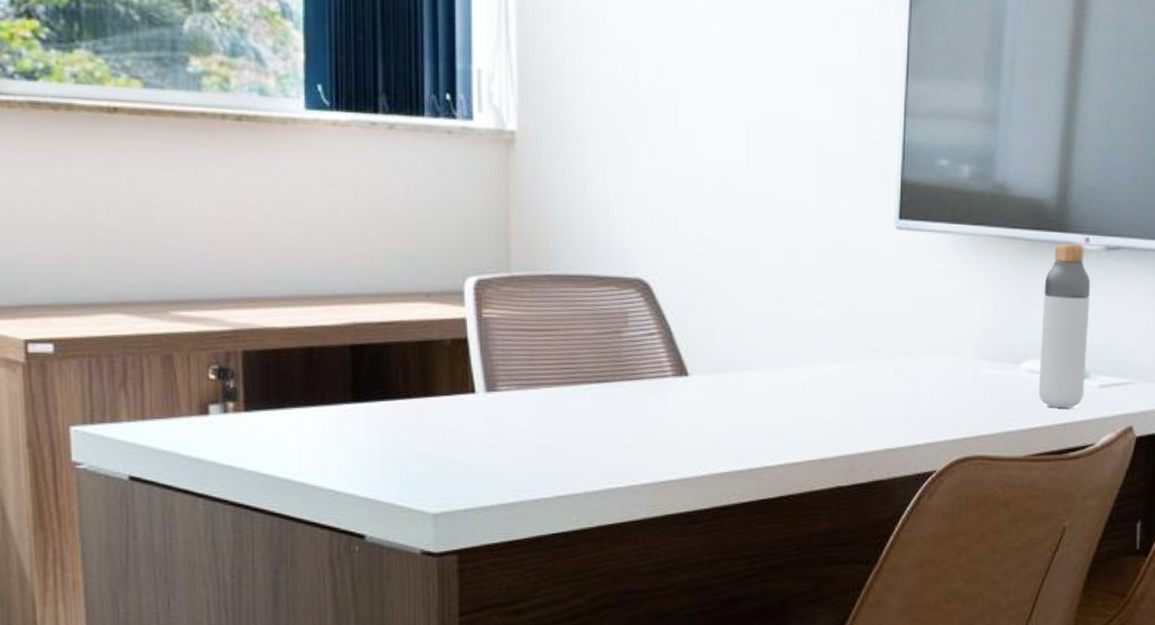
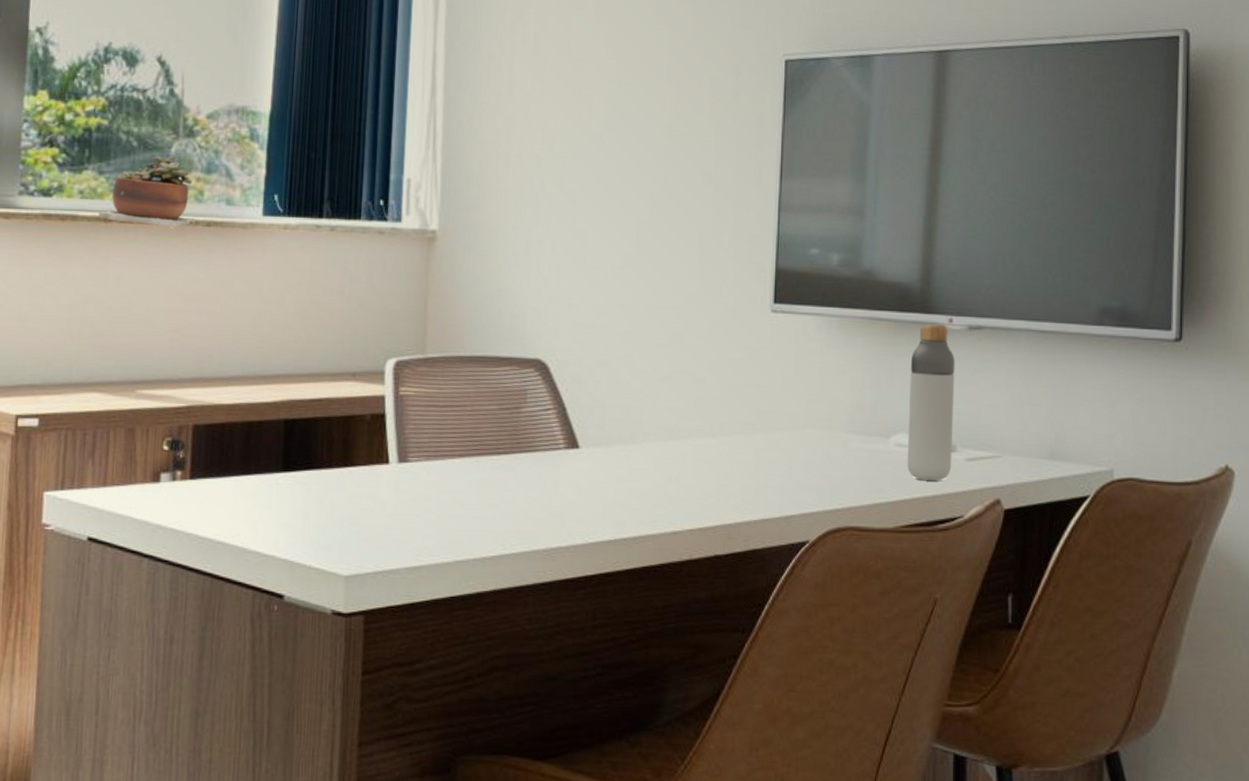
succulent plant: none [100,34,224,122] -> present [98,156,196,228]

